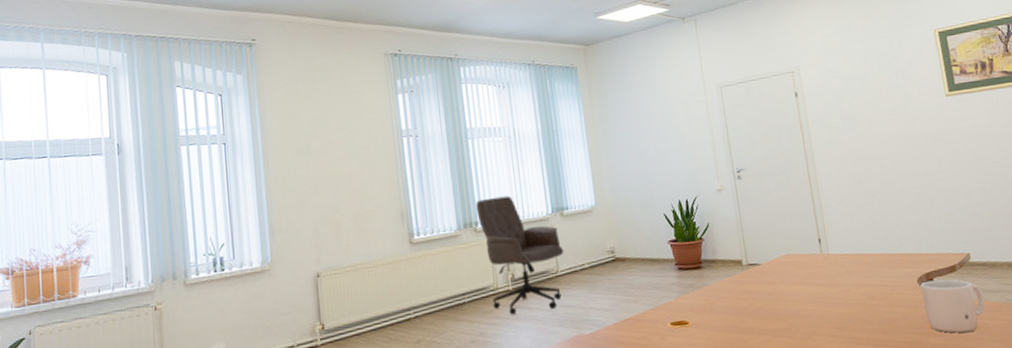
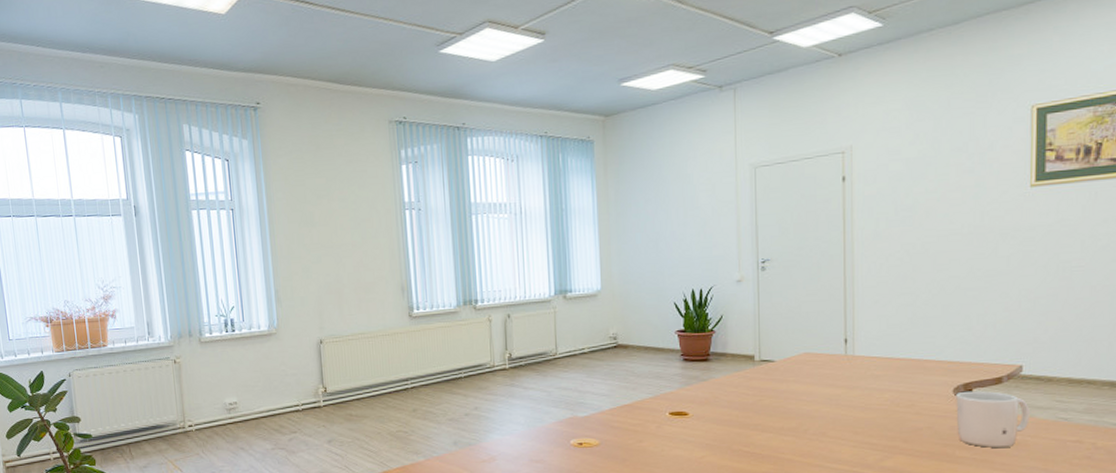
office chair: present [476,195,564,315] -> none [477,275,565,393]

